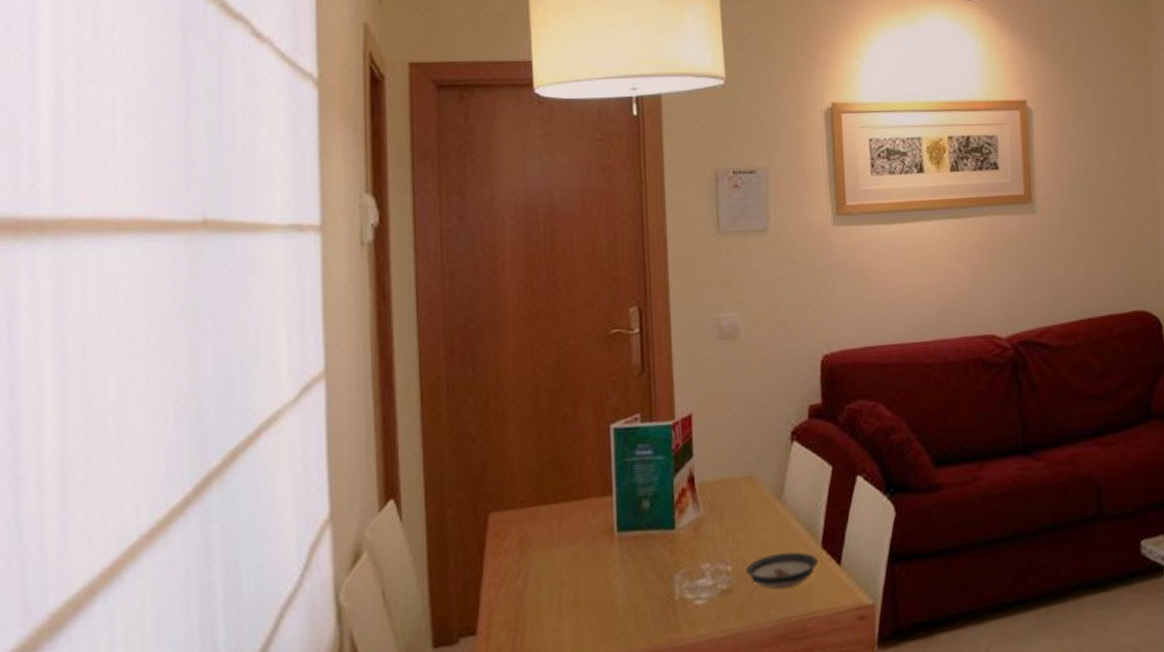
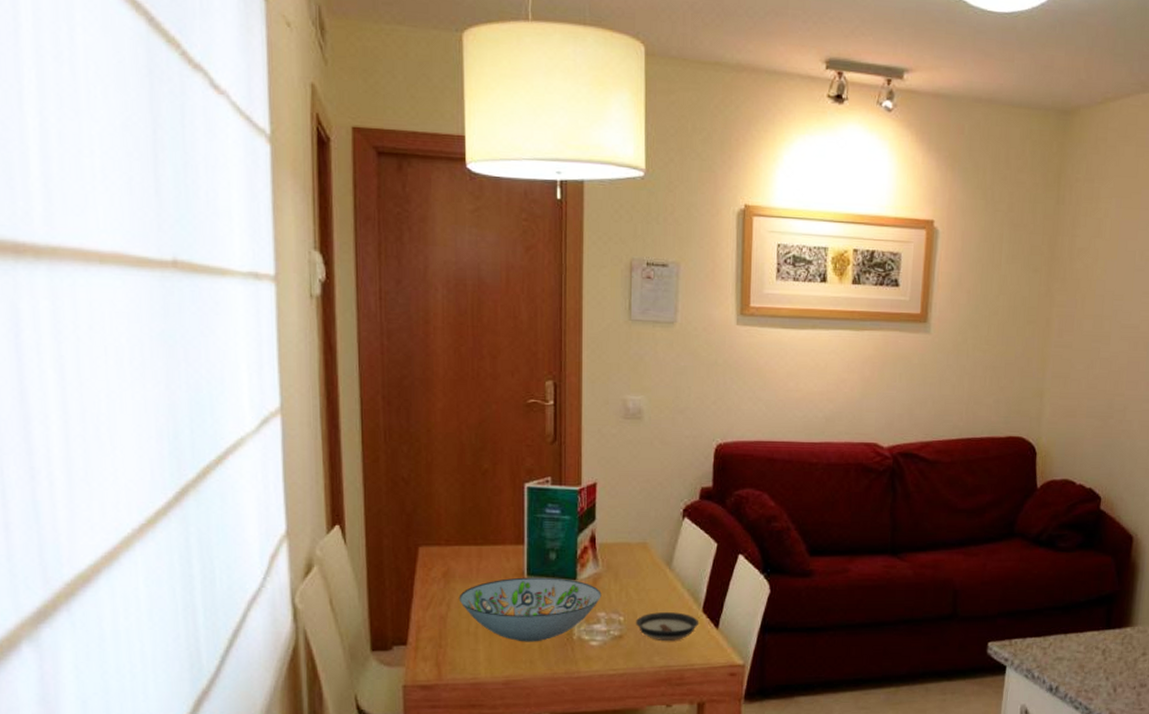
decorative bowl: none [537,529,705,613] -> present [459,577,602,642]

